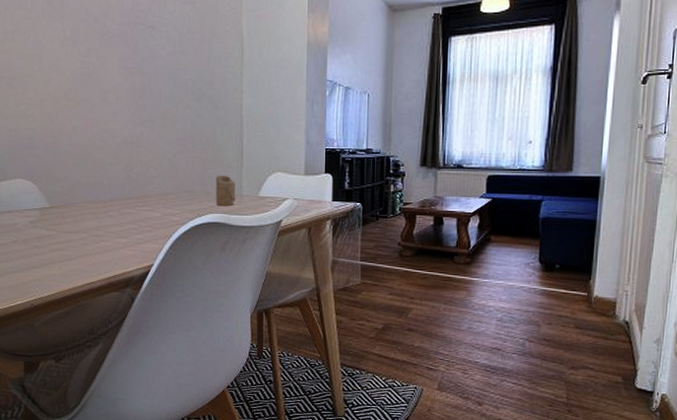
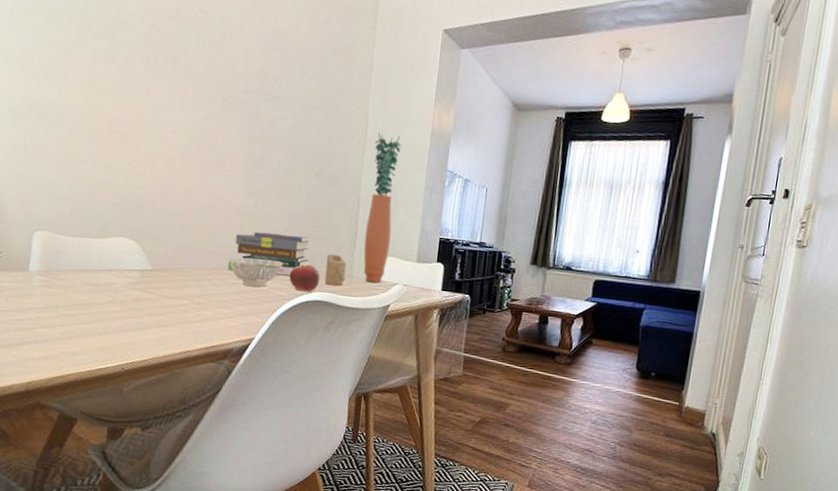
books: none [121,160,200,201] -> present [227,231,311,276]
bowl: none [121,186,174,214] -> present [228,257,283,287]
fruit: none [181,188,211,215] -> present [289,264,320,292]
vase: none [250,50,279,200] -> present [363,132,402,283]

